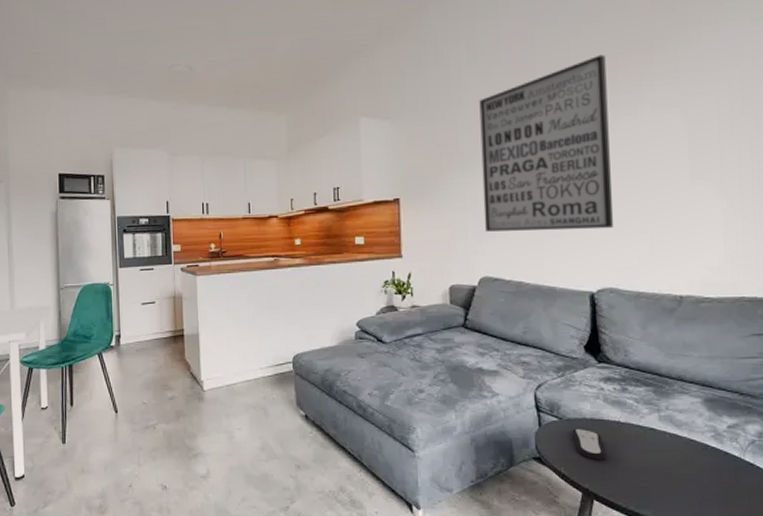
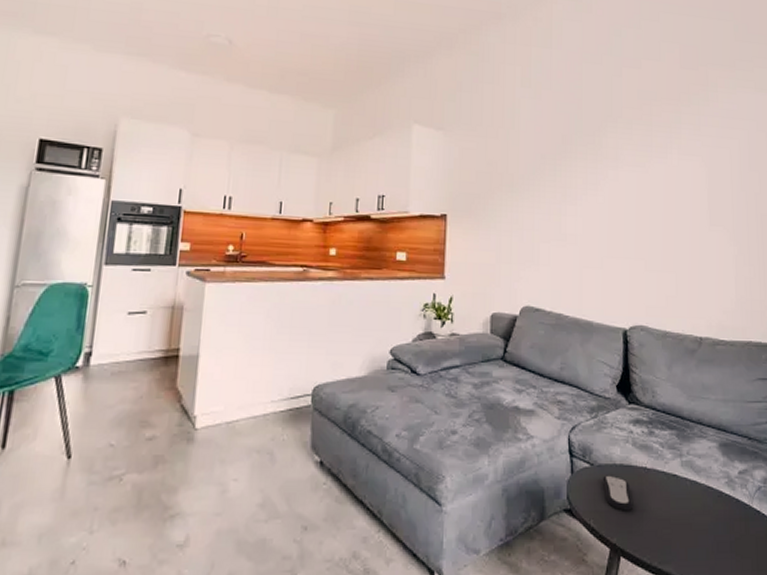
wall art: present [479,54,613,232] -> none [529,98,645,266]

